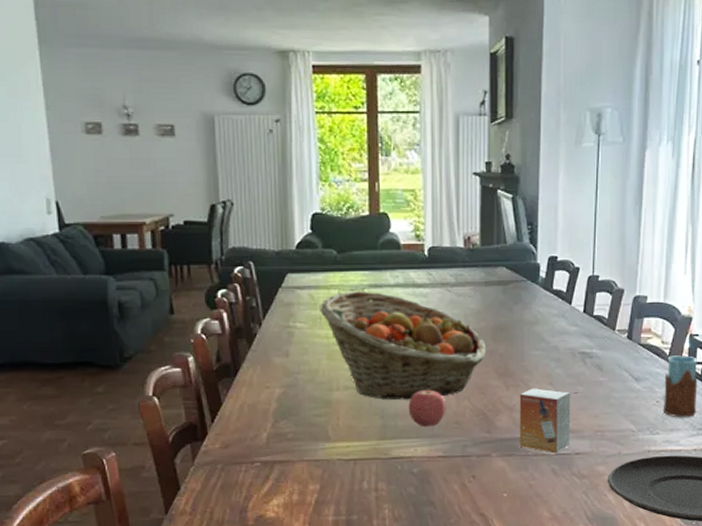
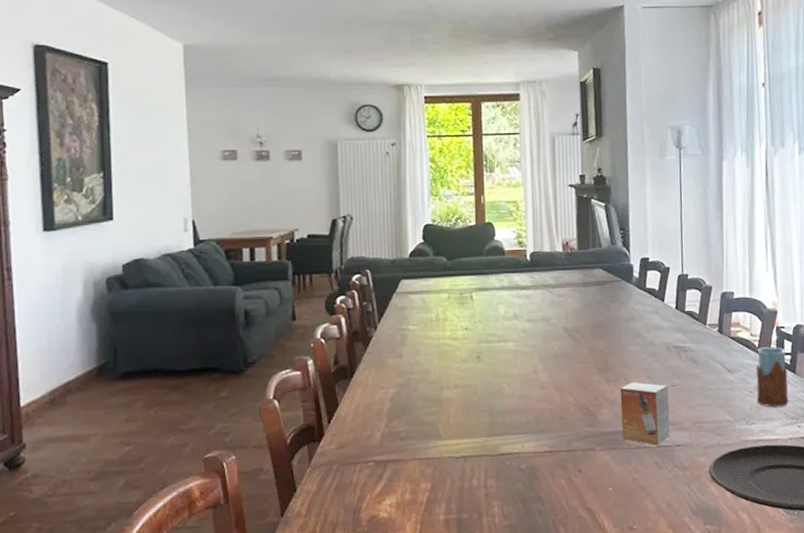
fruit basket: present [320,291,486,400] -> none [431,294,586,397]
apple: present [408,388,445,428] -> none [515,384,550,423]

